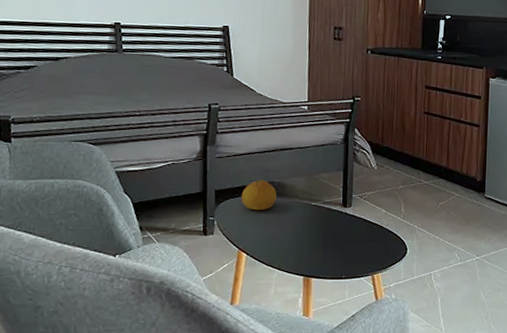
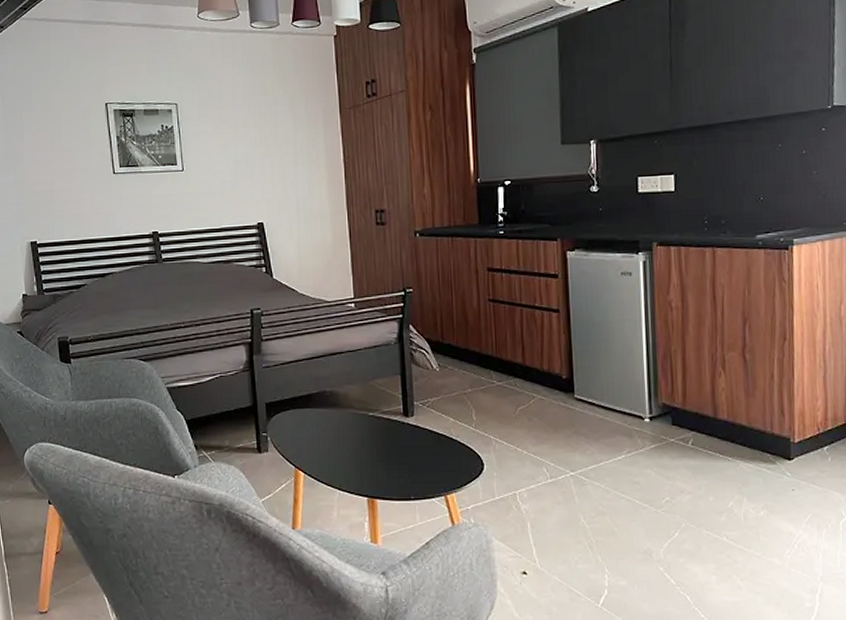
fruit: present [241,179,277,211] -> none [292,389,330,424]

